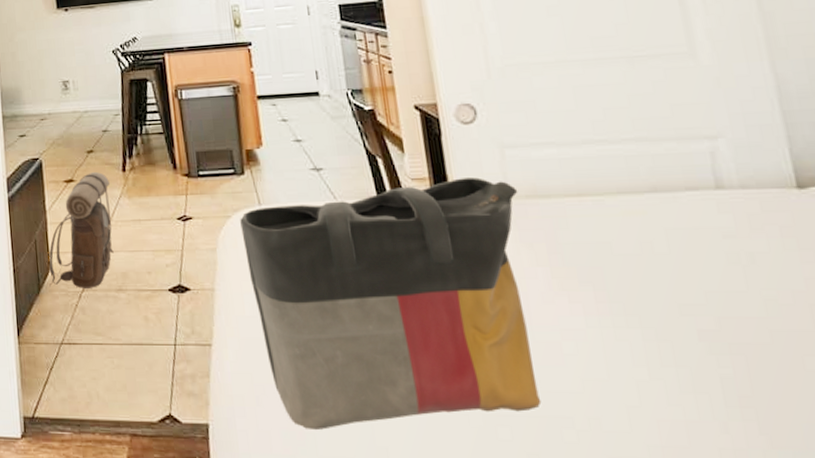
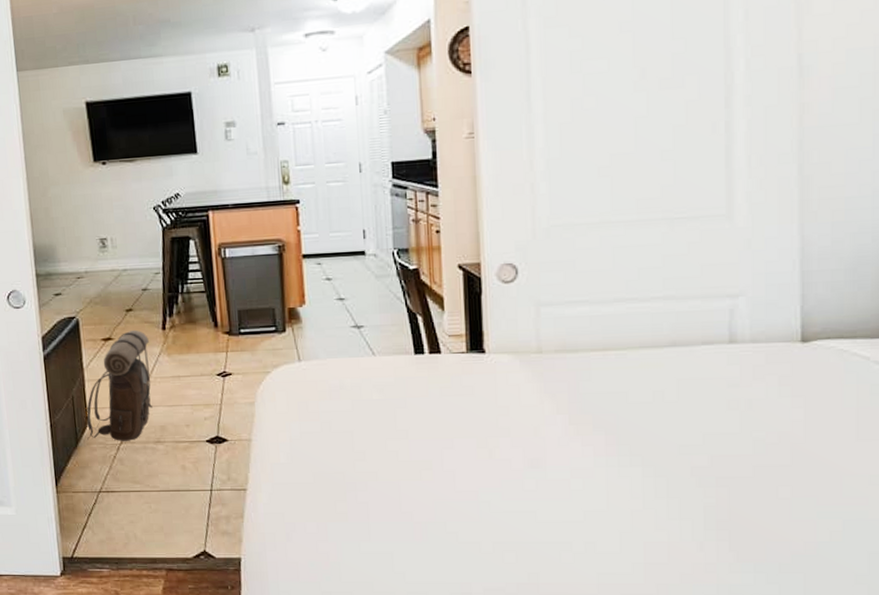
tote bag: present [240,177,542,430] -> none [279,334,548,559]

